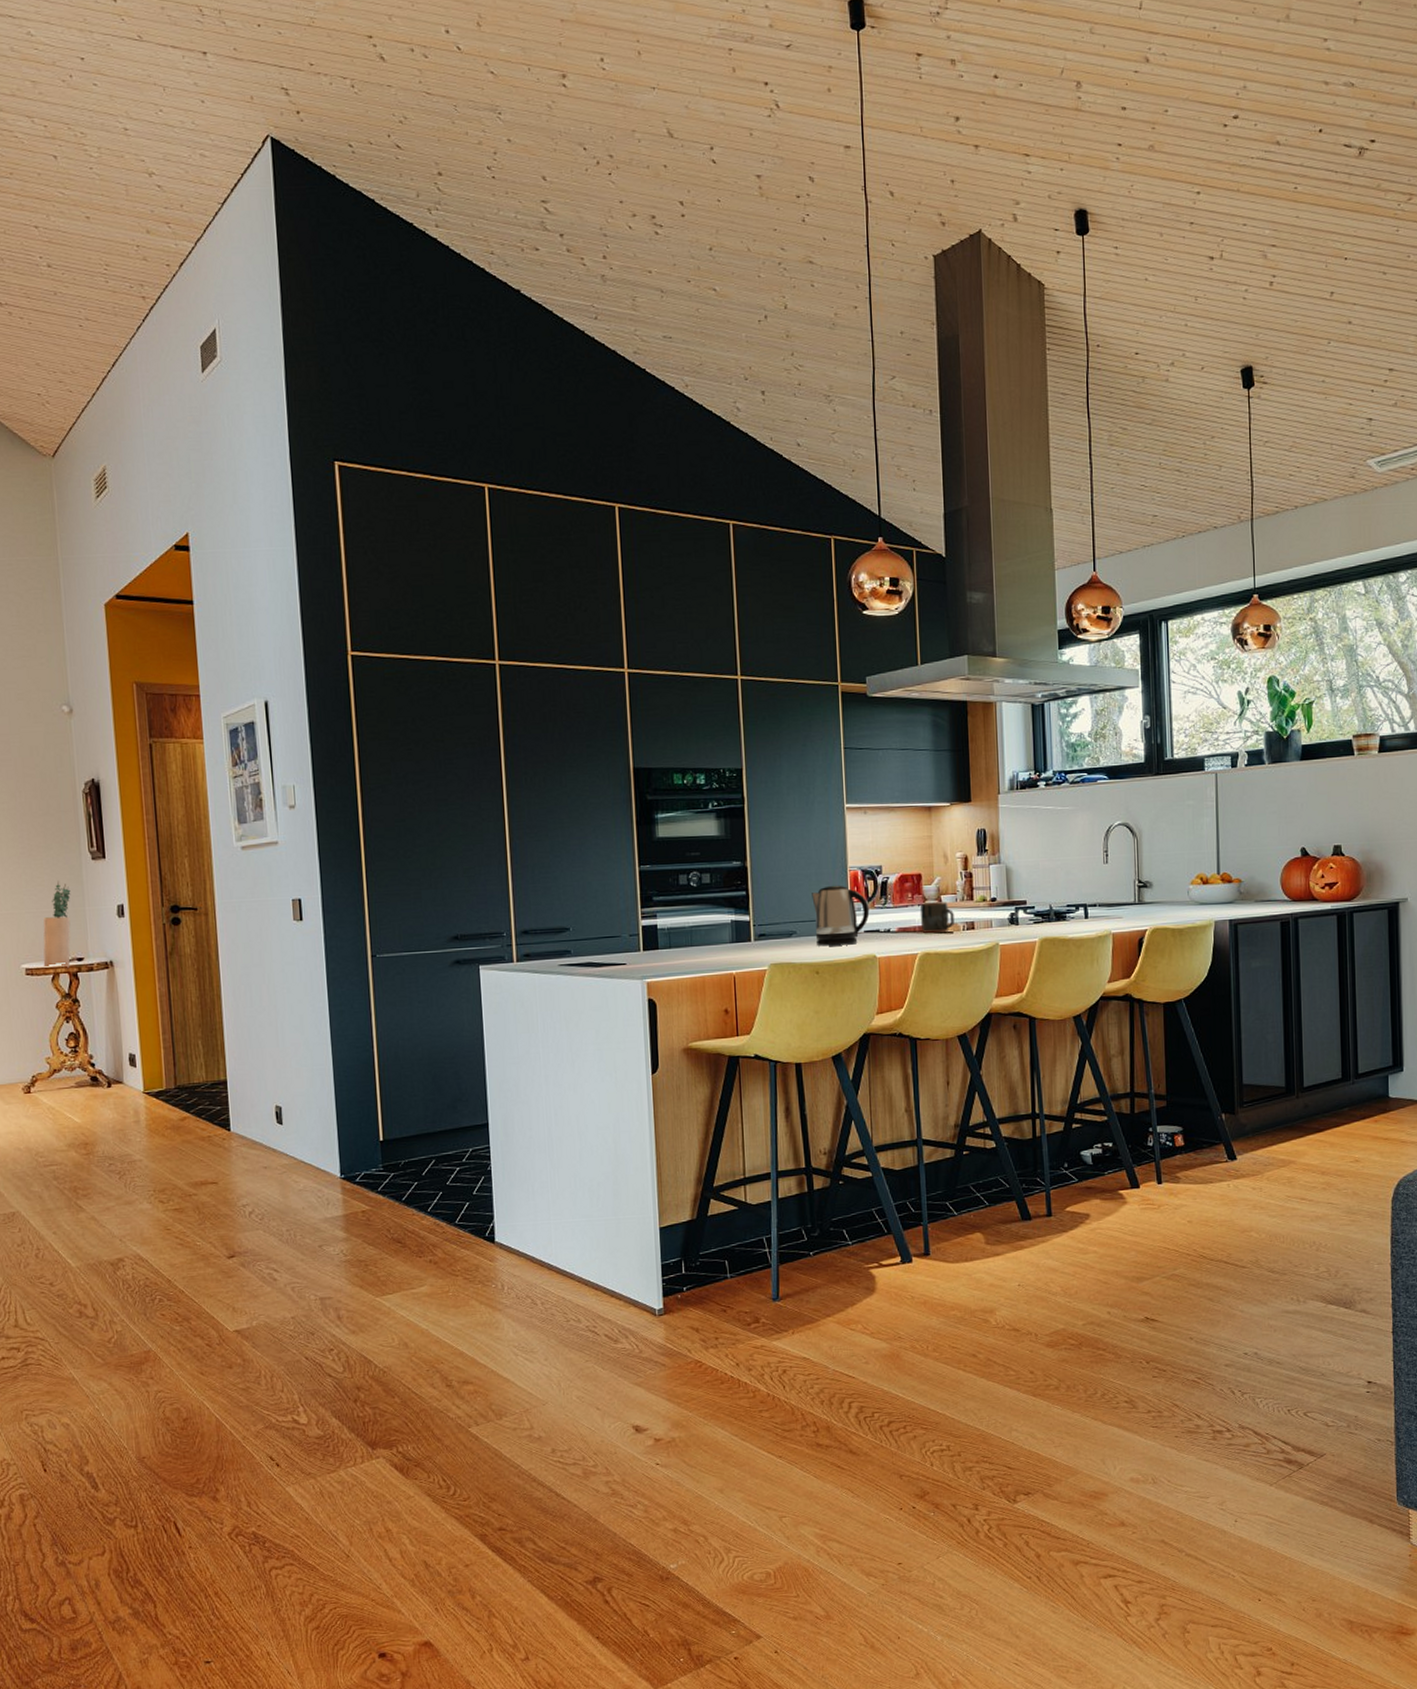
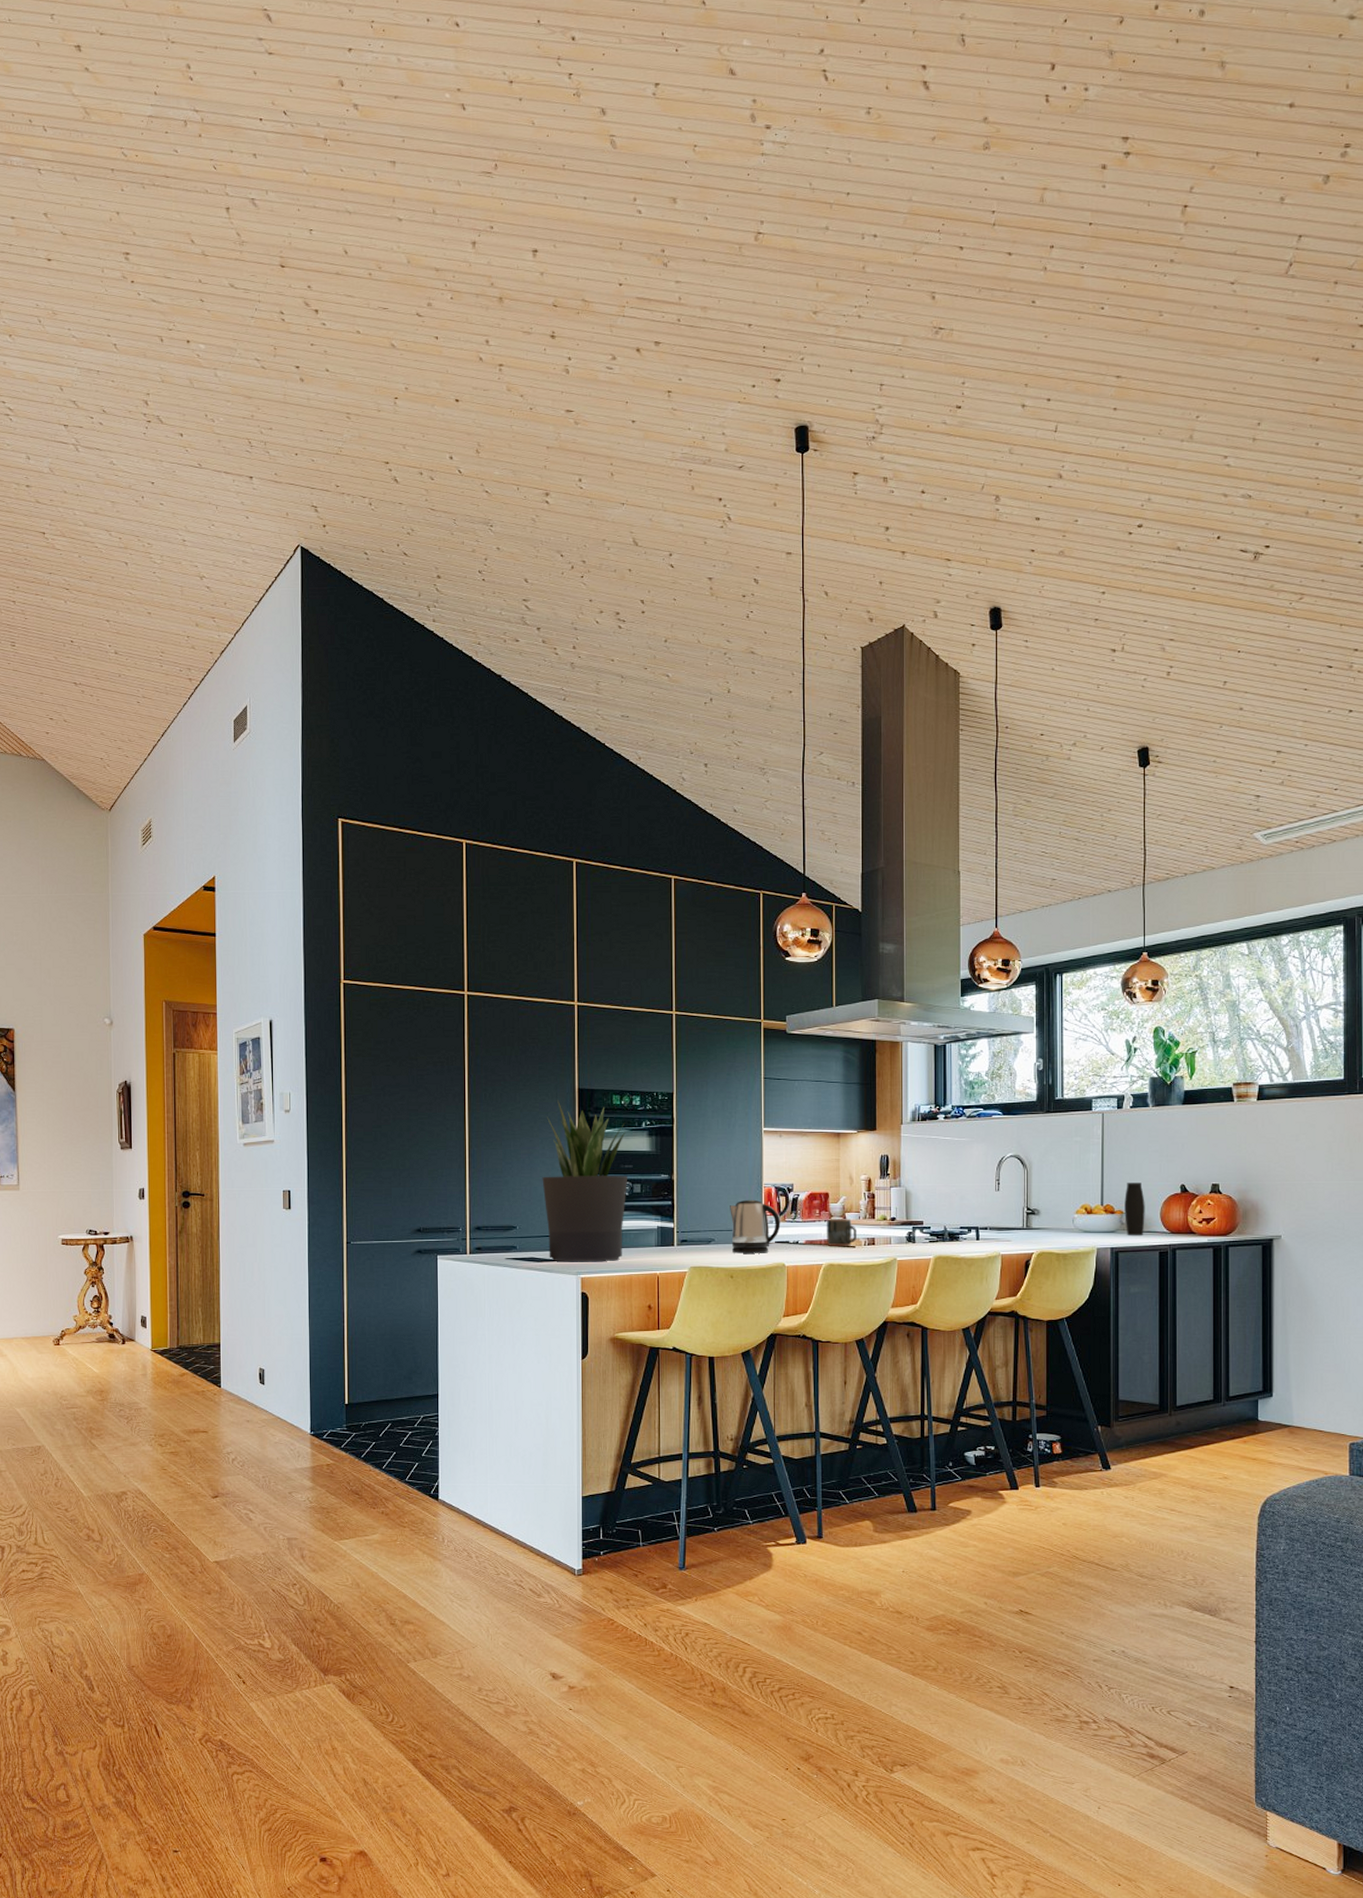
vase: present [43,880,71,969] -> none [76,1165,102,1241]
planter: none [596,781,695,966] -> present [542,1100,627,1262]
vase: none [1242,847,1265,907] -> present [1124,1183,1145,1236]

